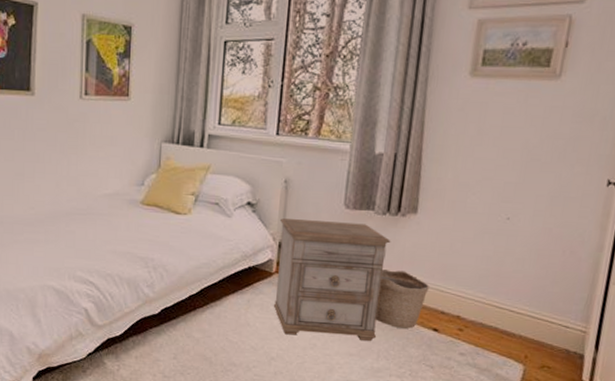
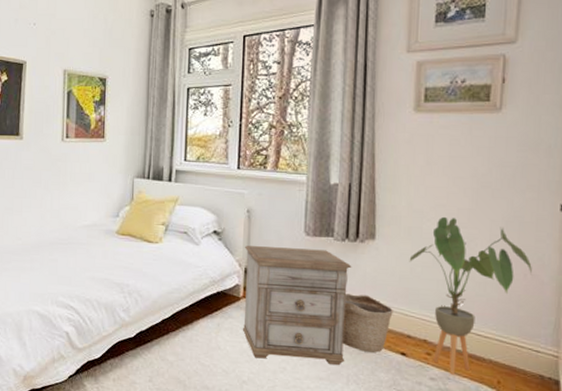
house plant: none [450,190,572,350] -> present [409,216,532,375]

